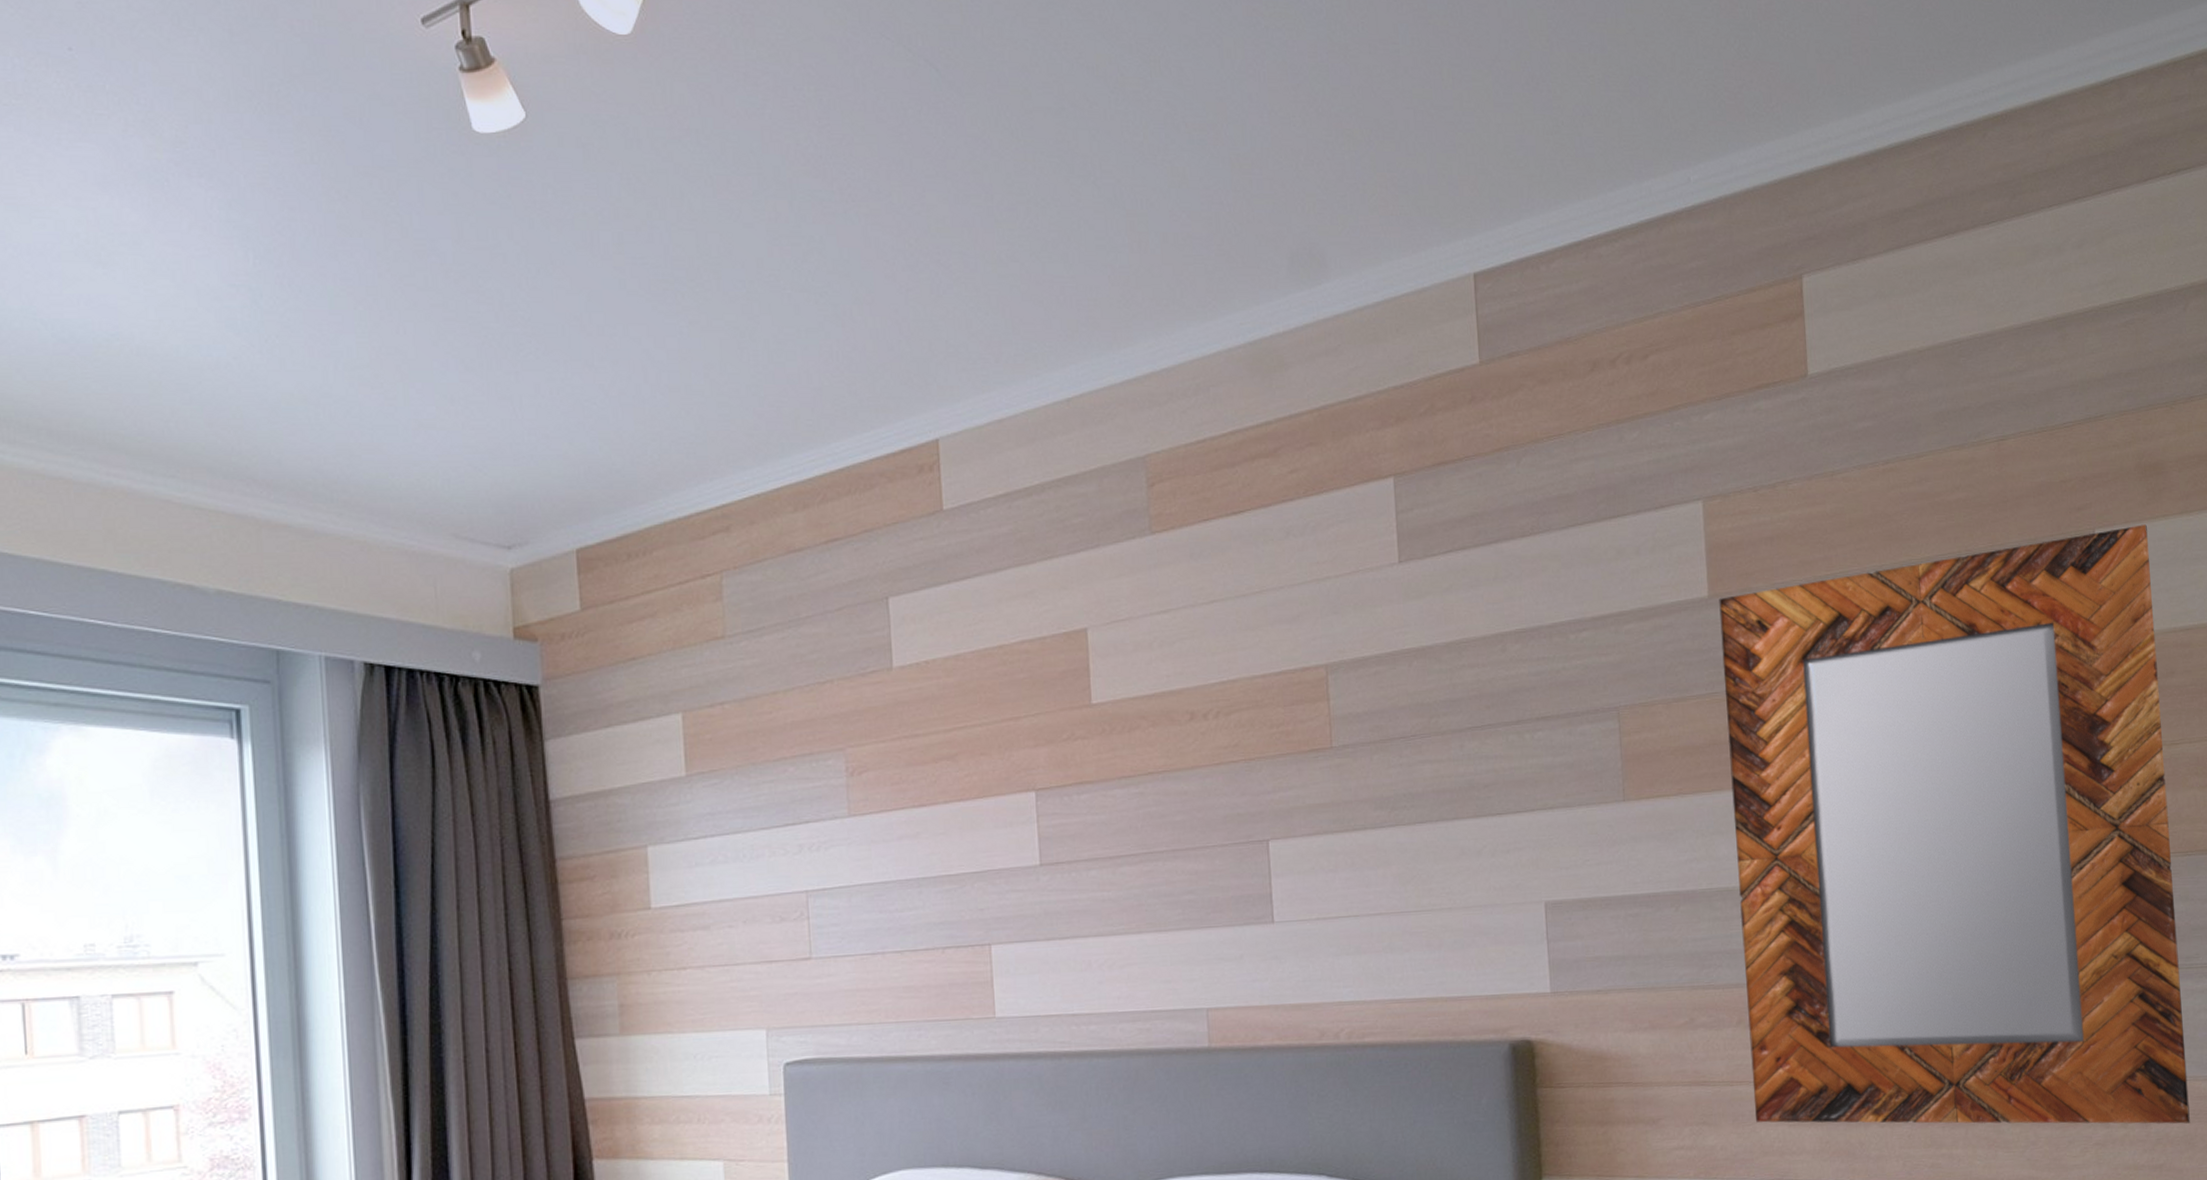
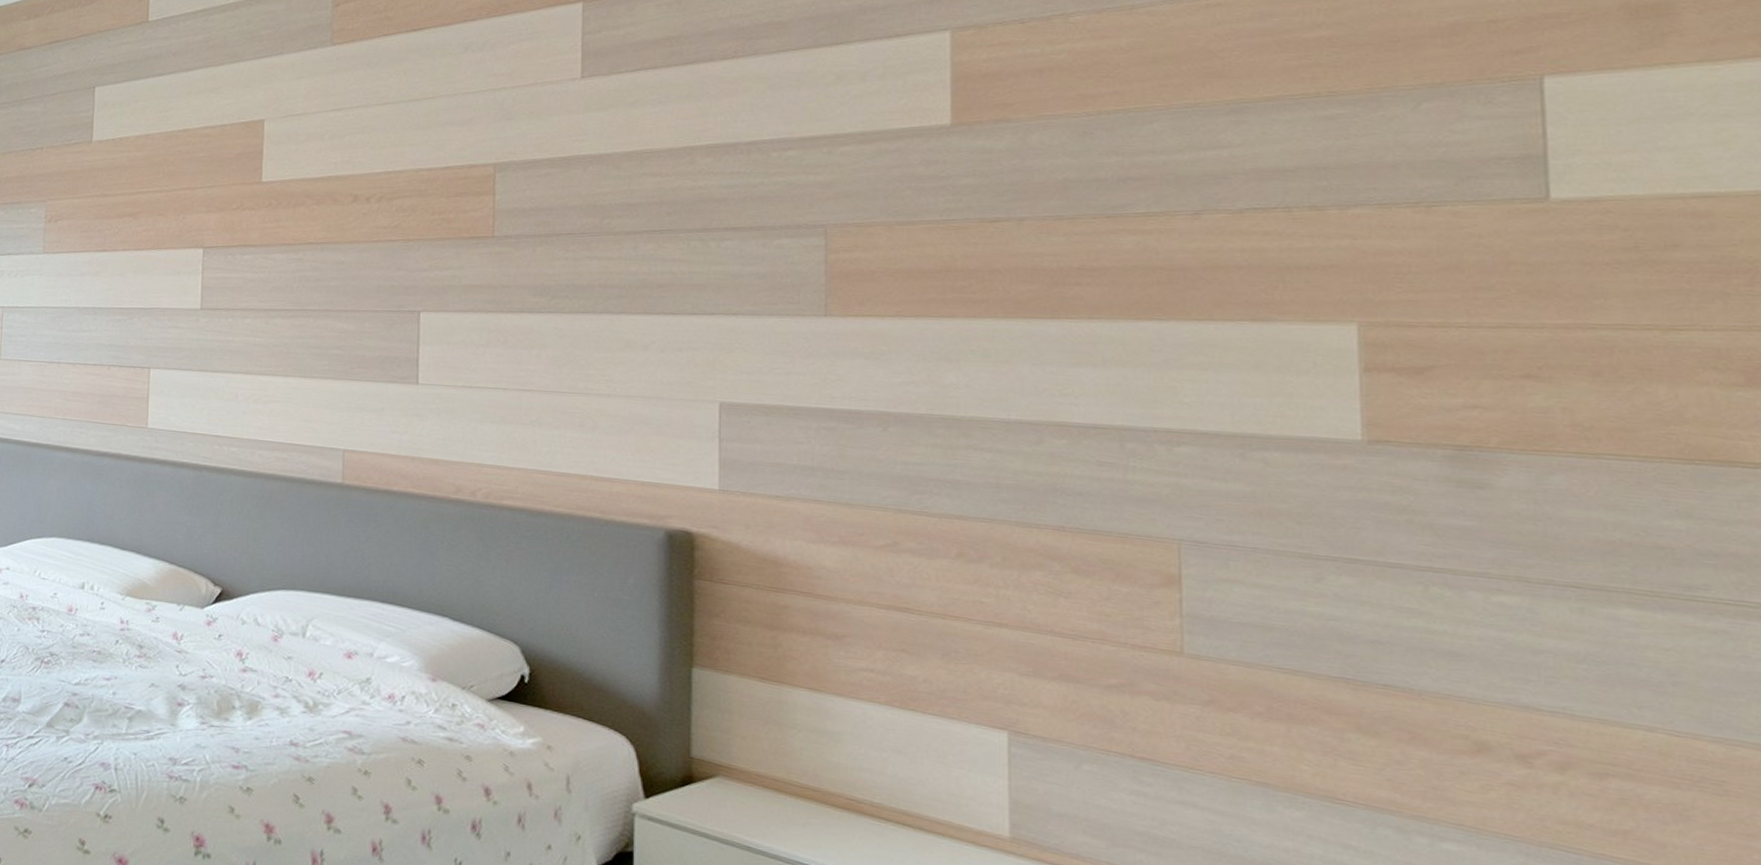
home mirror: present [1719,524,2190,1124] -> none [965,72,1683,790]

